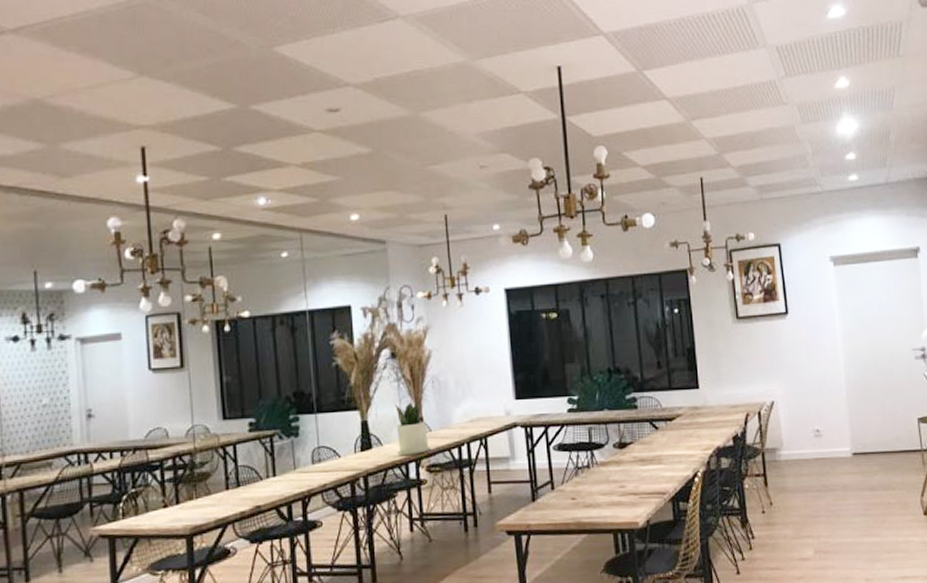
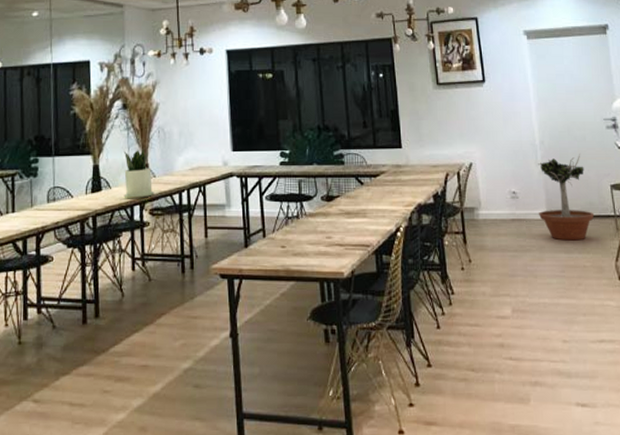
potted tree: none [842,387,901,478] -> present [538,154,595,241]

